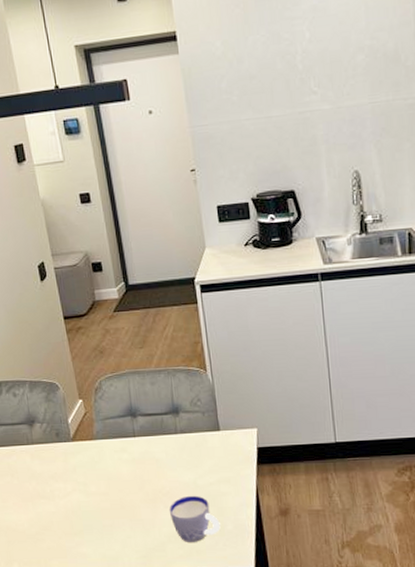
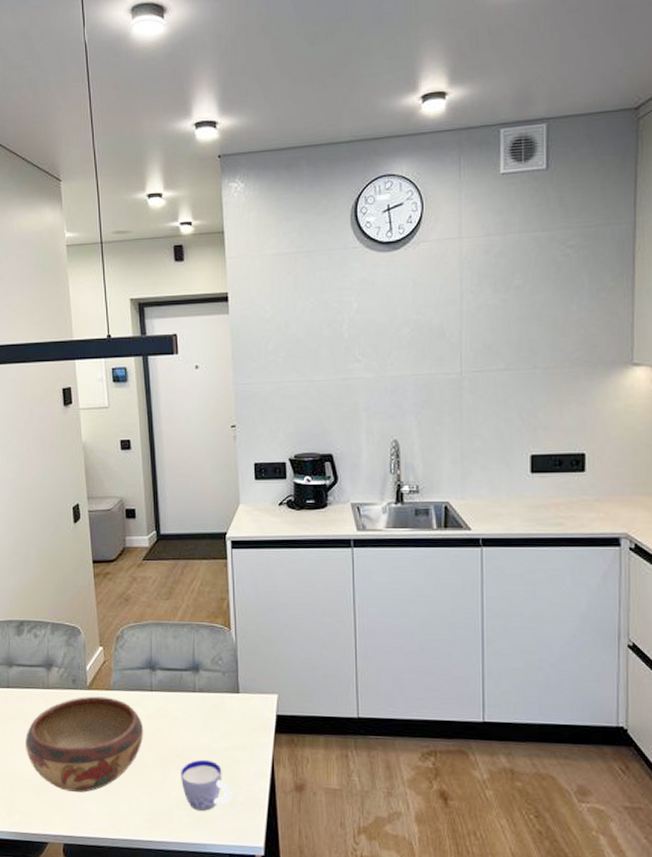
decorative bowl: none [15,446,131,537] -> present [26,696,144,793]

